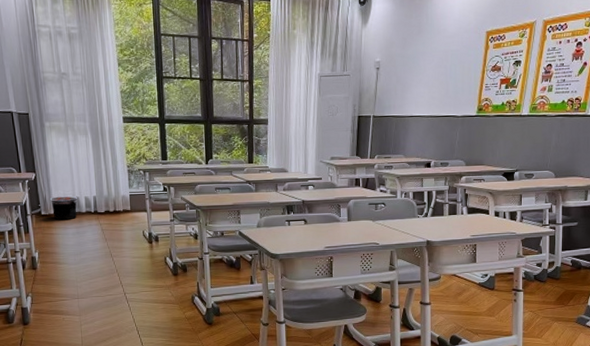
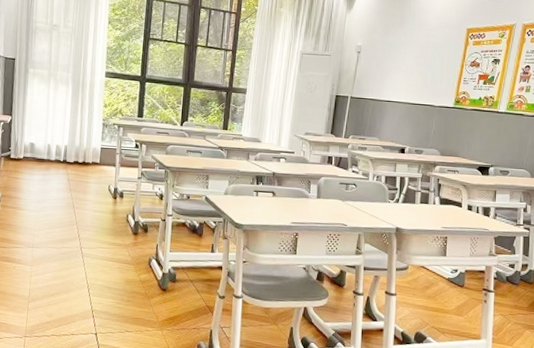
trash bin: present [49,196,78,221] -> none [21,141,49,166]

